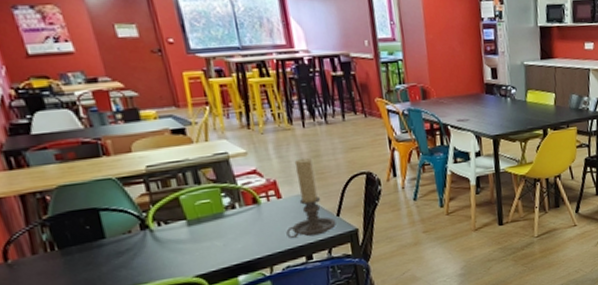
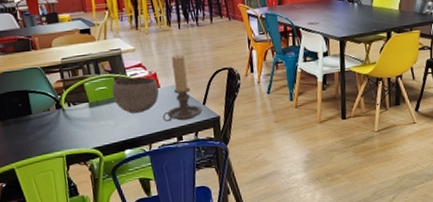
bowl: none [217,185,281,231] -> present [111,76,159,114]

